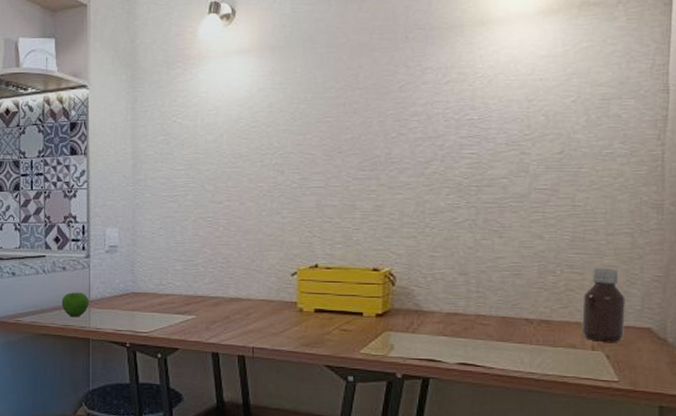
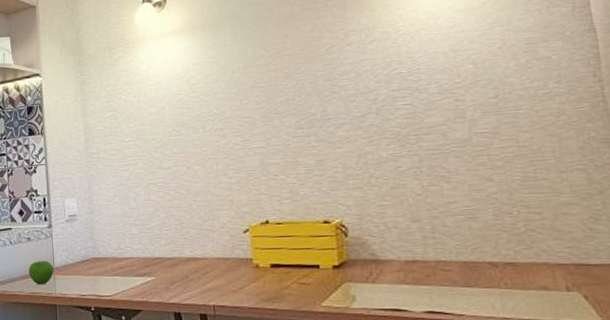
bottle: present [581,268,626,342] -> none [546,205,600,282]

